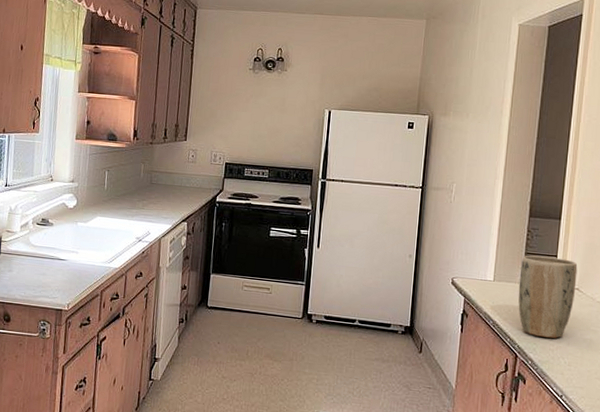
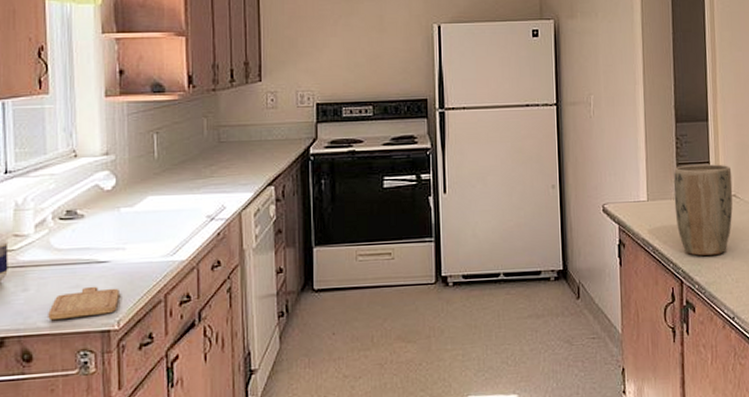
chopping board: none [23,275,71,298] -> present [48,286,119,321]

